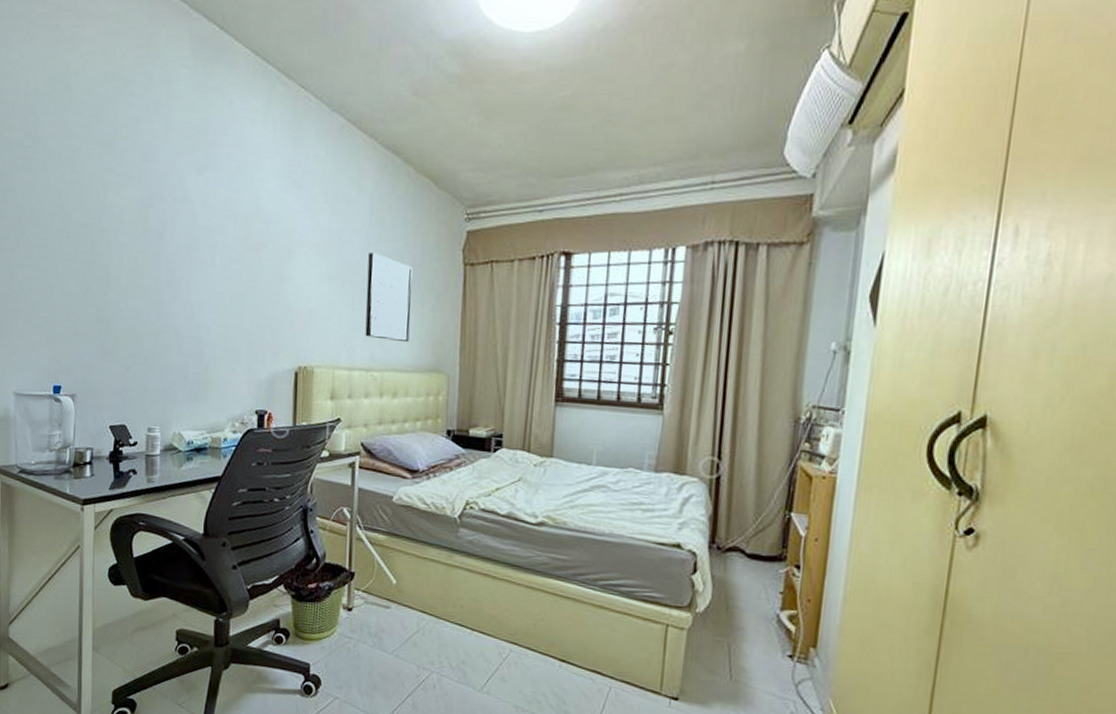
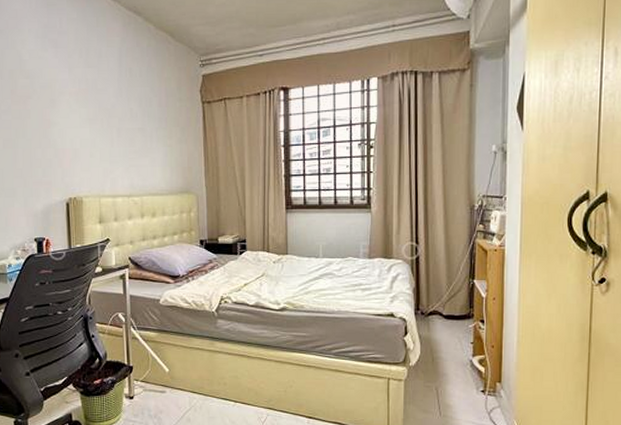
wall art: present [365,253,413,343] -> none [121,98,162,171]

